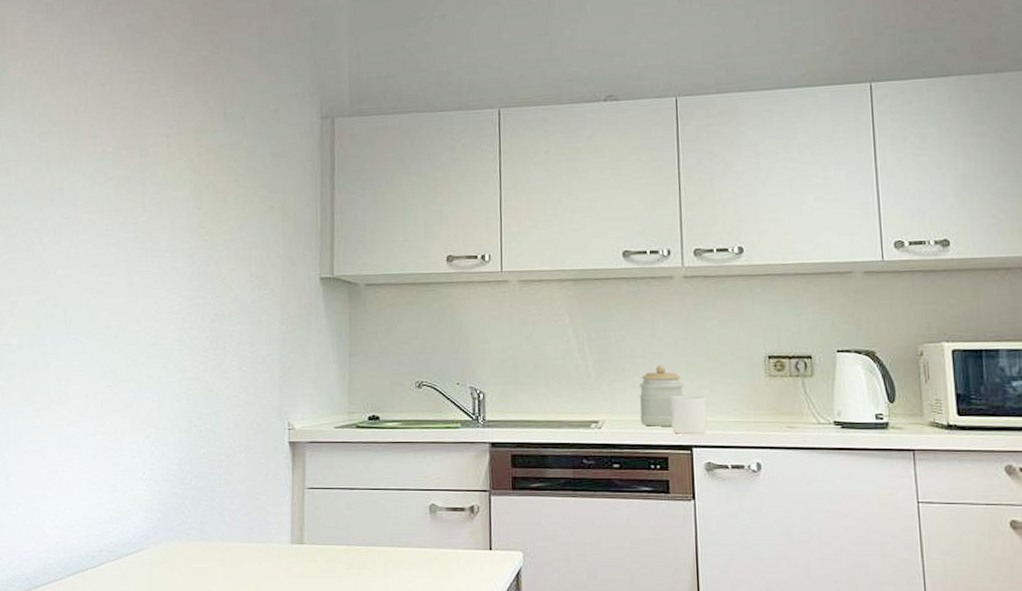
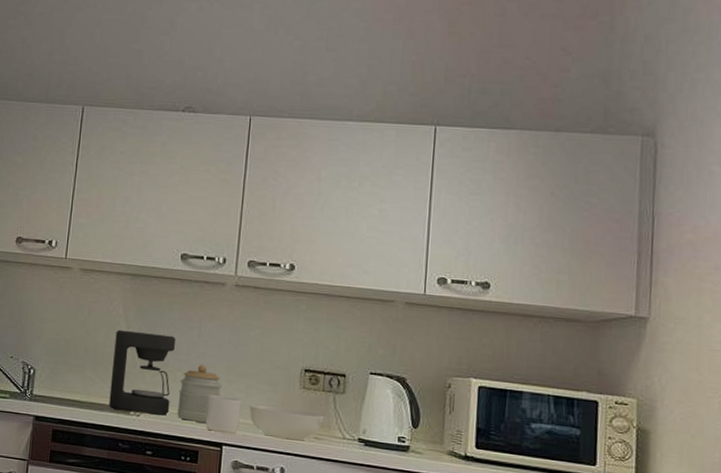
coffee maker: none [564,339,632,425] -> present [109,329,177,416]
bowl: none [714,398,796,433] -> present [248,404,325,441]

